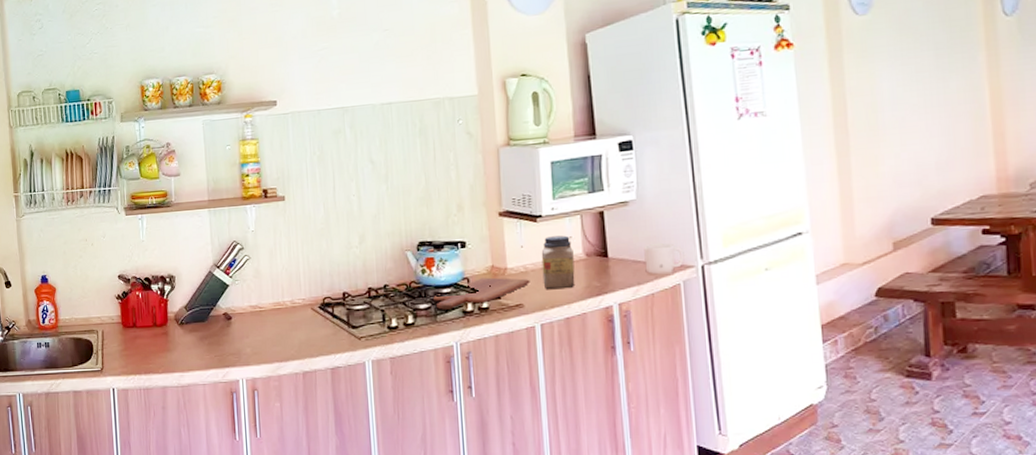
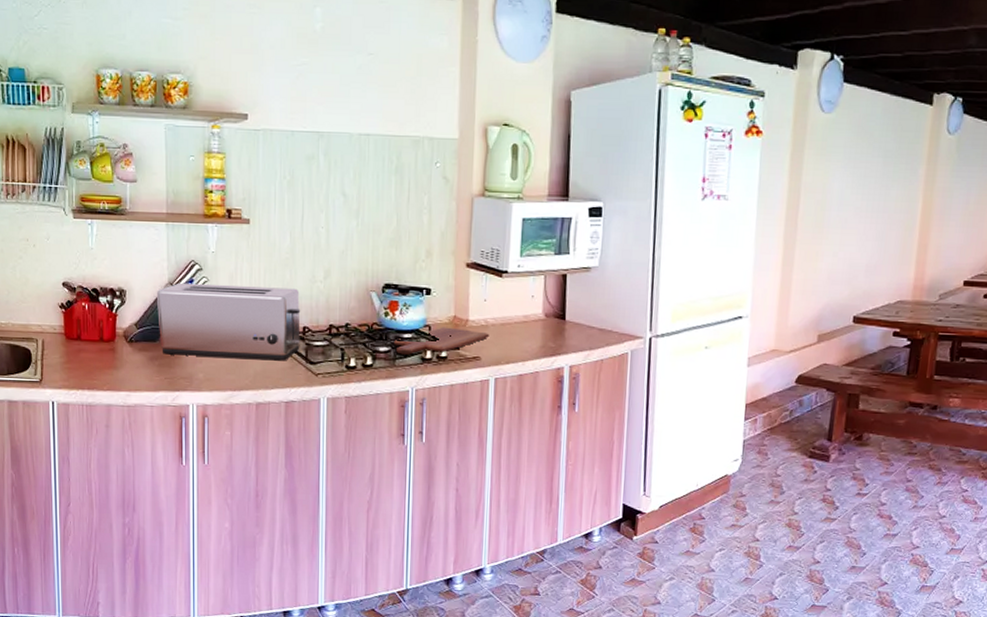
toaster: none [202,256,341,333] -> present [156,282,301,361]
jar: present [541,235,575,290] -> none [501,293,534,347]
mug: present [644,243,685,277] -> none [598,312,636,344]

